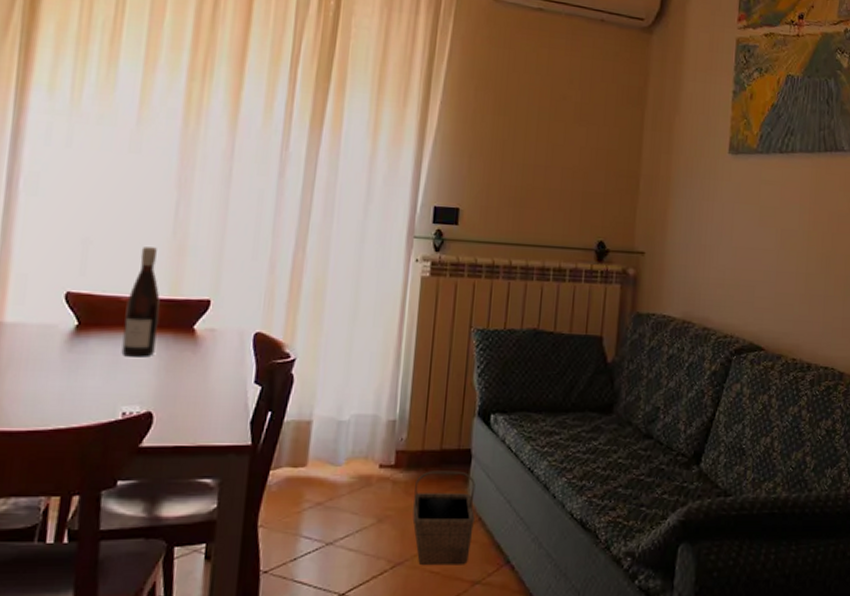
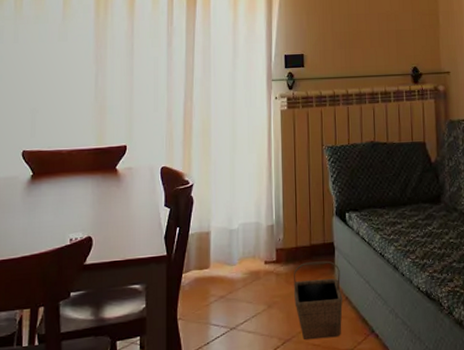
bottle: present [121,247,160,357] -> none [65,110,90,196]

